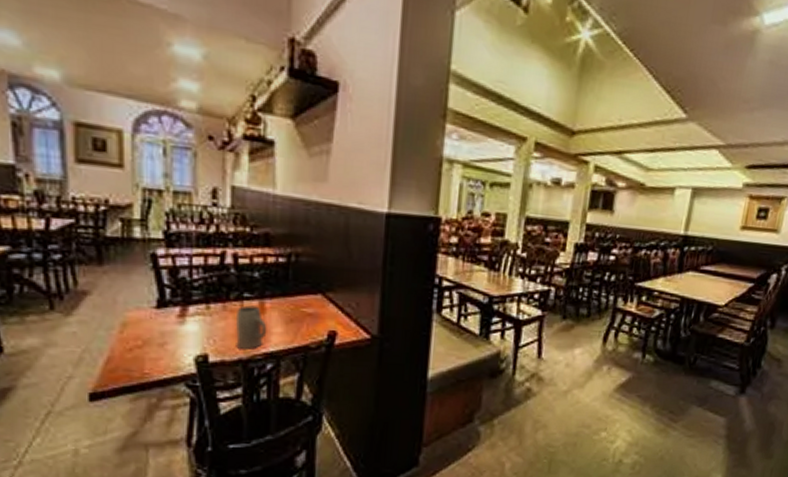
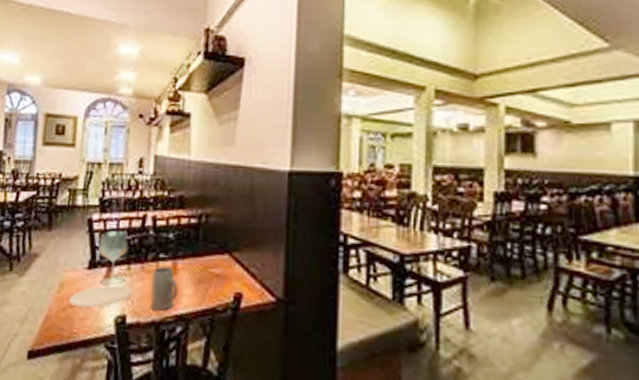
plate: none [135,324,215,349] -> present [68,285,133,309]
wine glass: none [168,267,206,326] -> present [98,230,129,286]

